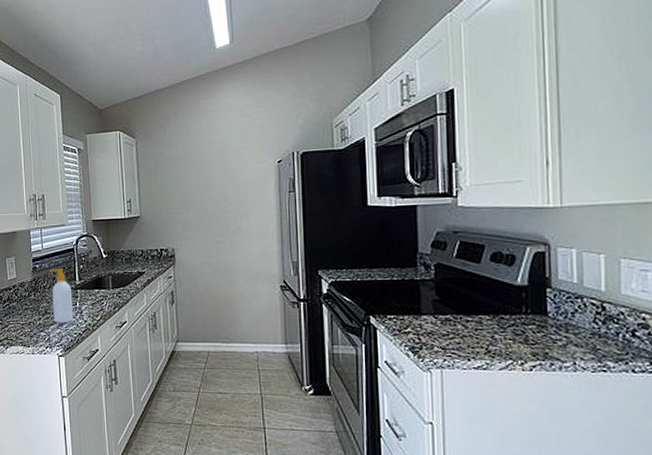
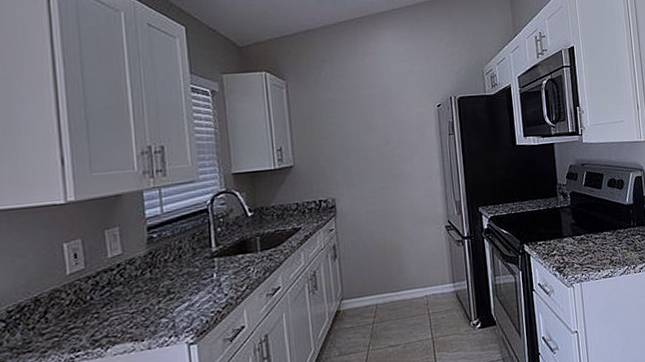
soap bottle: present [49,269,74,323] -> none [172,235,209,304]

